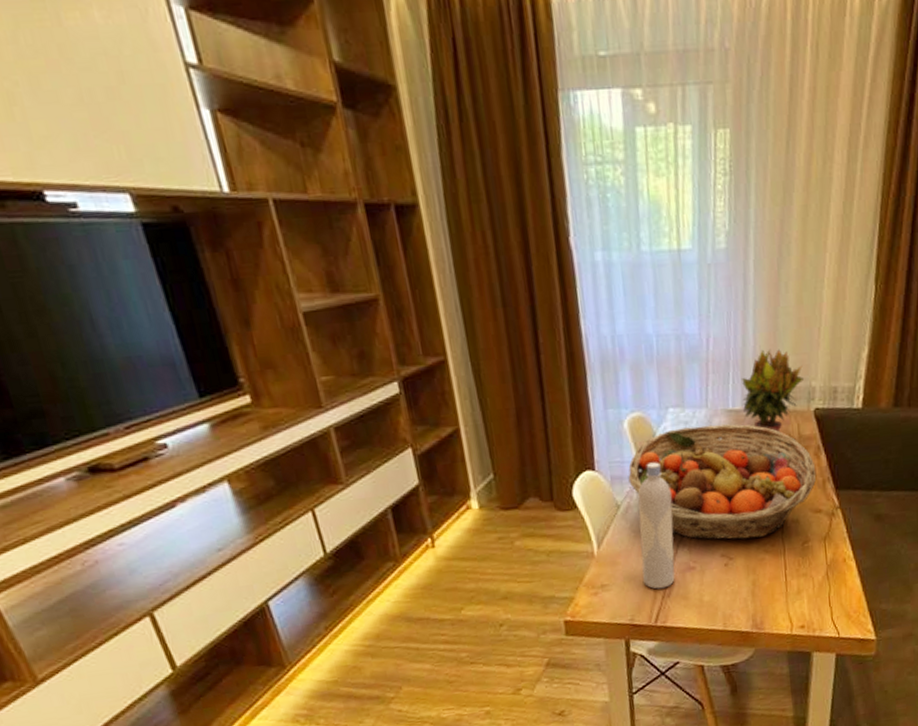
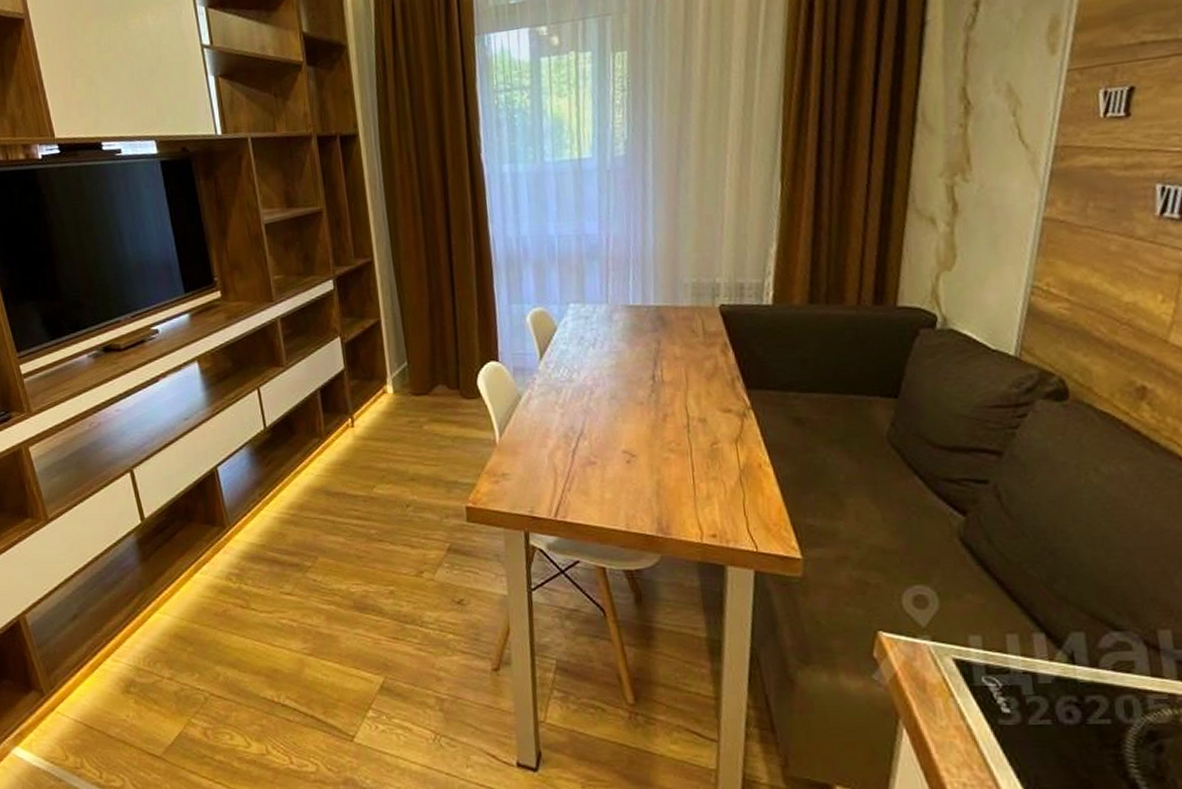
fruit basket: present [628,424,817,540] -> none [530,319,725,437]
bottle: present [637,462,675,590] -> none [538,355,575,482]
potted plant: present [742,349,804,447] -> none [642,247,707,343]

